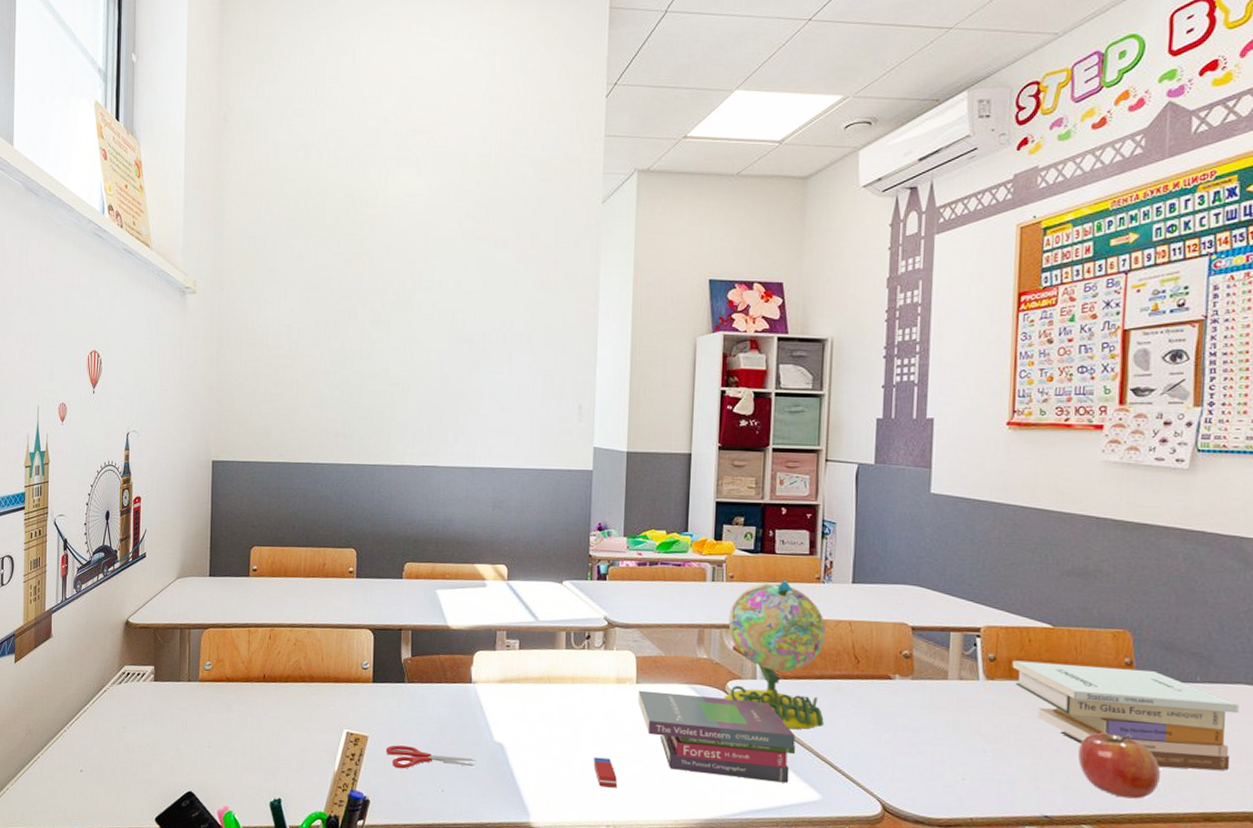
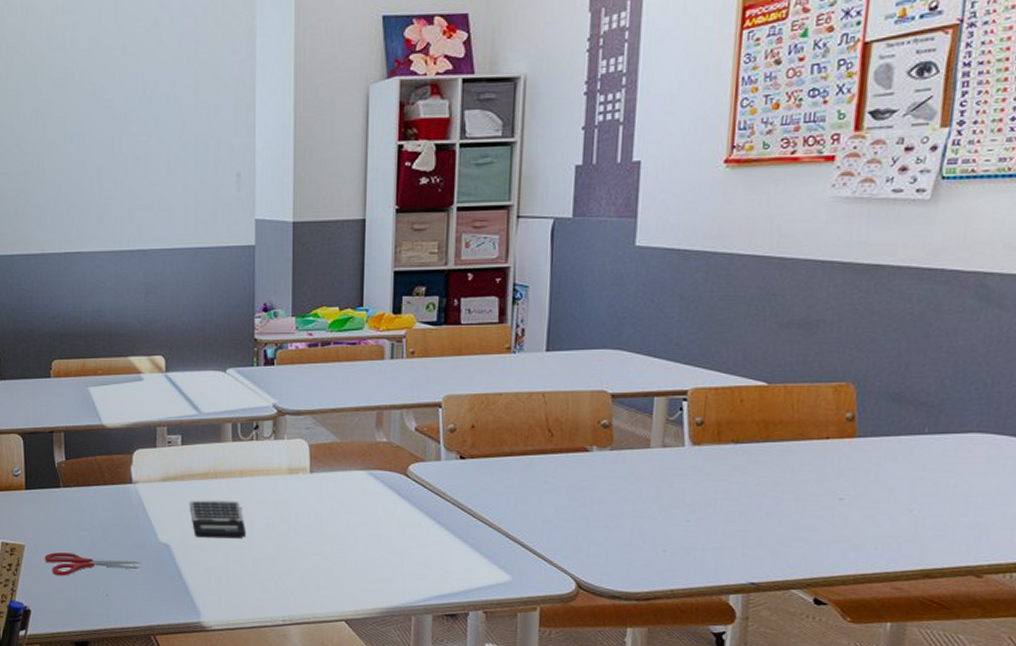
calculator: none [523,703,575,742] -> present [189,500,245,539]
eraser: present [593,757,617,788] -> none [266,551,292,582]
books: present [638,690,796,783] -> none [312,480,483,566]
globe: present [723,579,826,729] -> none [405,352,517,509]
books: present [1012,660,1239,770] -> none [721,423,970,526]
apple: present [1078,732,1160,799] -> none [790,492,879,560]

